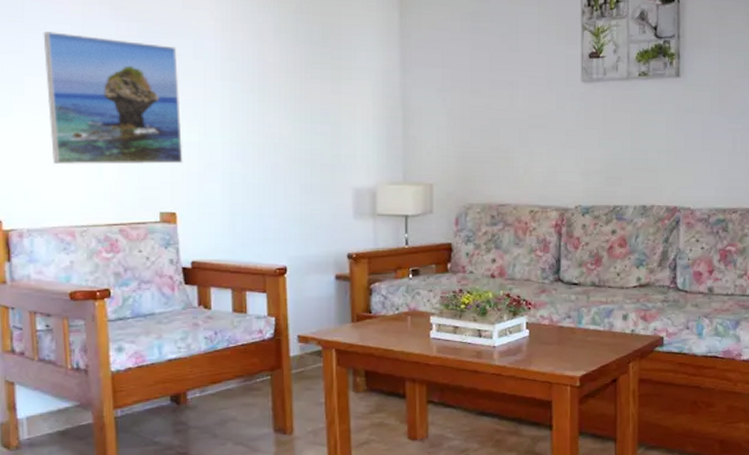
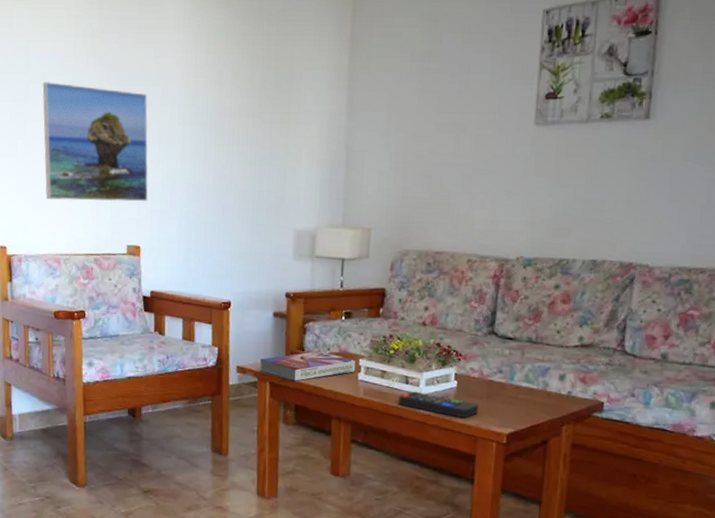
textbook: none [323,312,427,346] -> present [259,351,356,381]
remote control: none [473,344,552,366] -> present [398,391,479,419]

